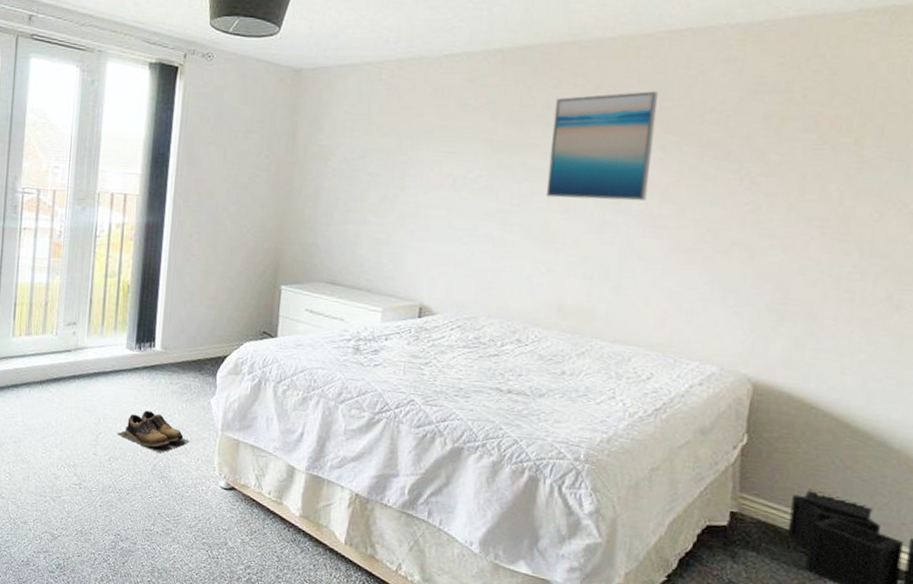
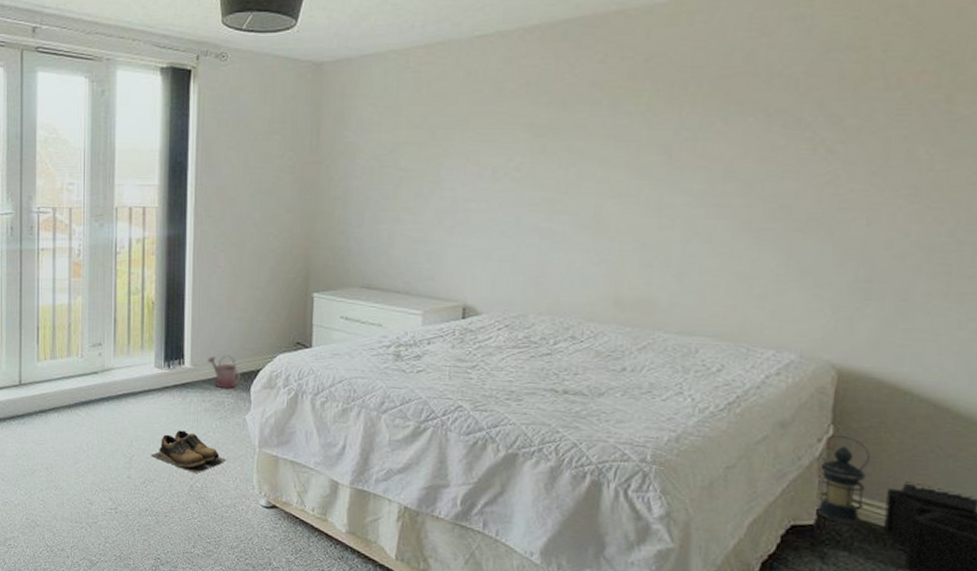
watering can: none [176,340,208,373] -> present [206,355,240,388]
wall art: present [545,91,658,201] -> none [595,59,717,182]
lantern: none [729,443,779,527] -> present [816,435,870,524]

